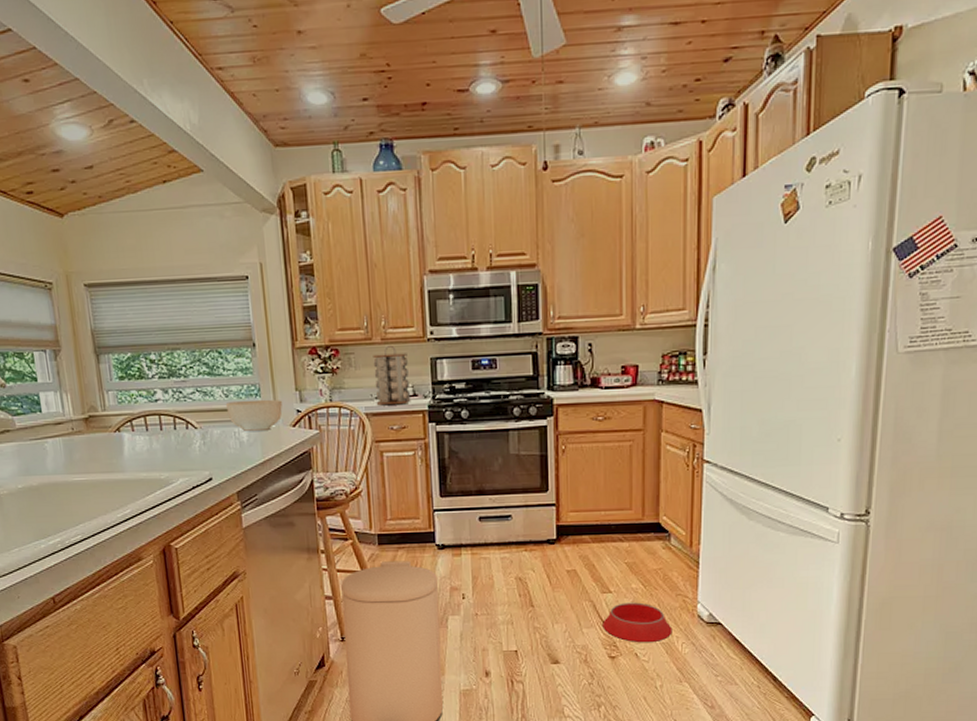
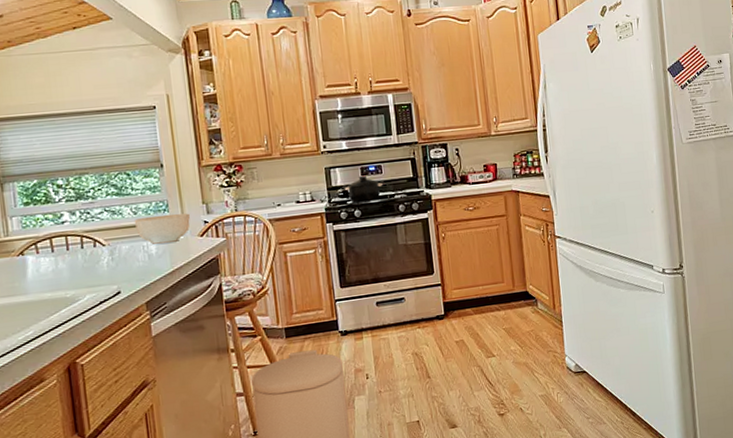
spice rack: present [373,344,411,406] -> none [273,158,310,212]
saucepan: none [449,371,499,402] -> present [342,176,385,203]
pet bowl: present [603,602,673,643] -> none [490,362,548,398]

